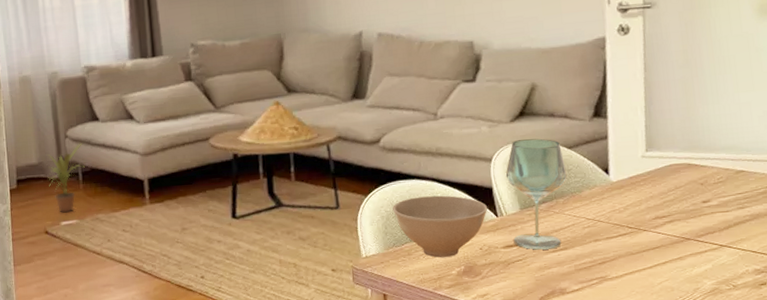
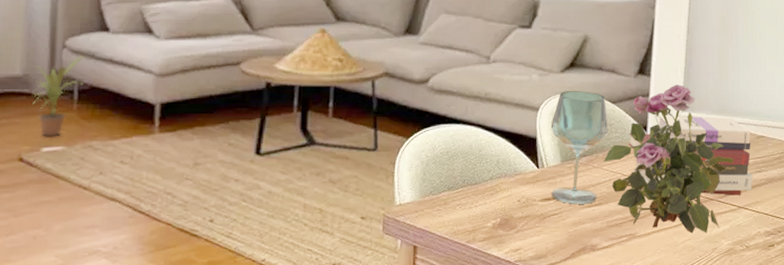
bowl: present [393,195,488,258] -> none [434,143,530,208]
flower bouquet: none [564,124,711,275] -> present [603,85,734,234]
books: none [589,154,735,234] -> present [628,115,753,196]

